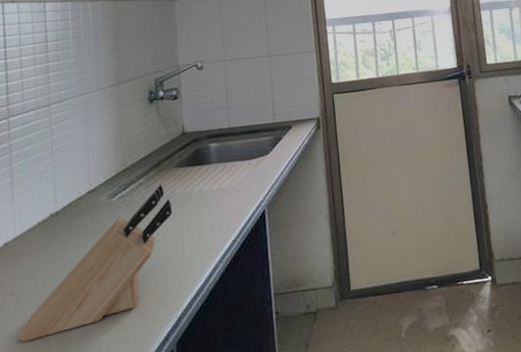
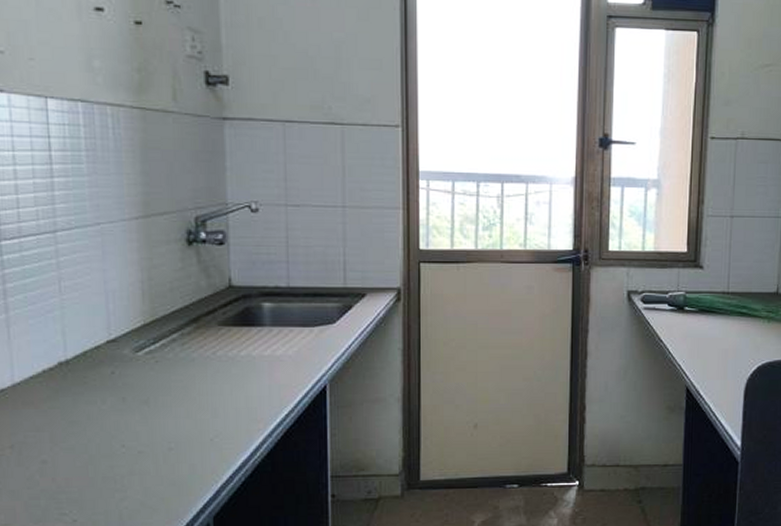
knife block: present [17,184,173,342] -> none [20,342,214,499]

